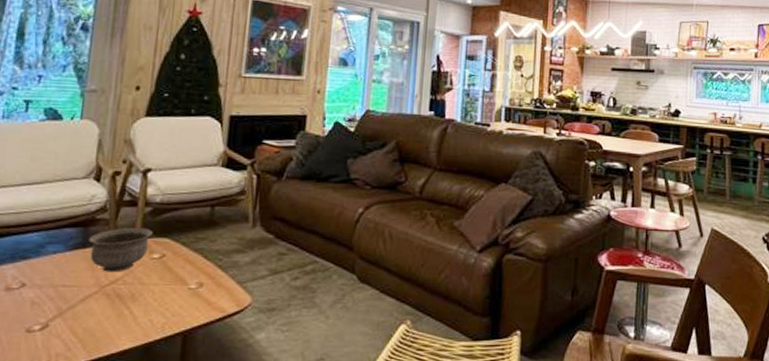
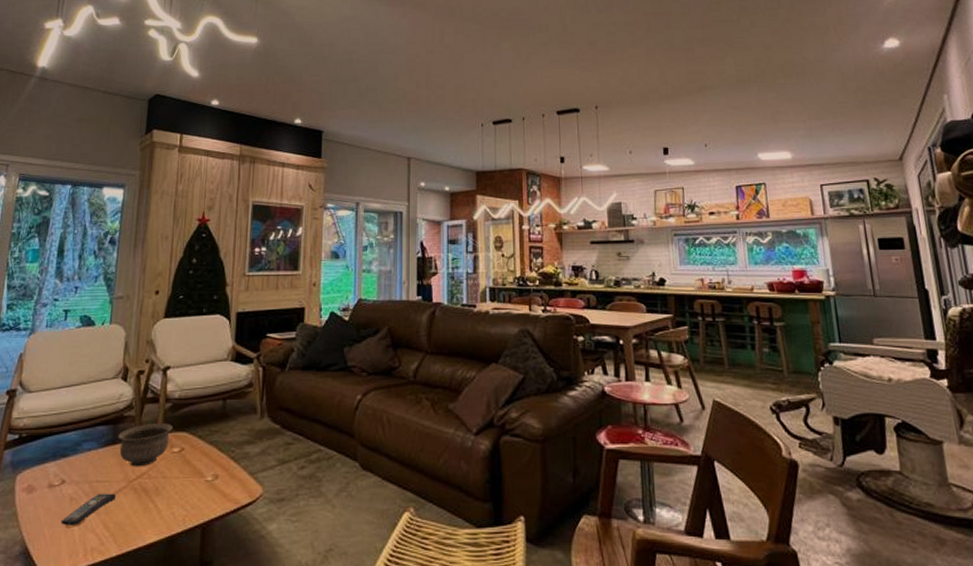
remote control: none [20,298,85,330] -> present [60,493,116,525]

